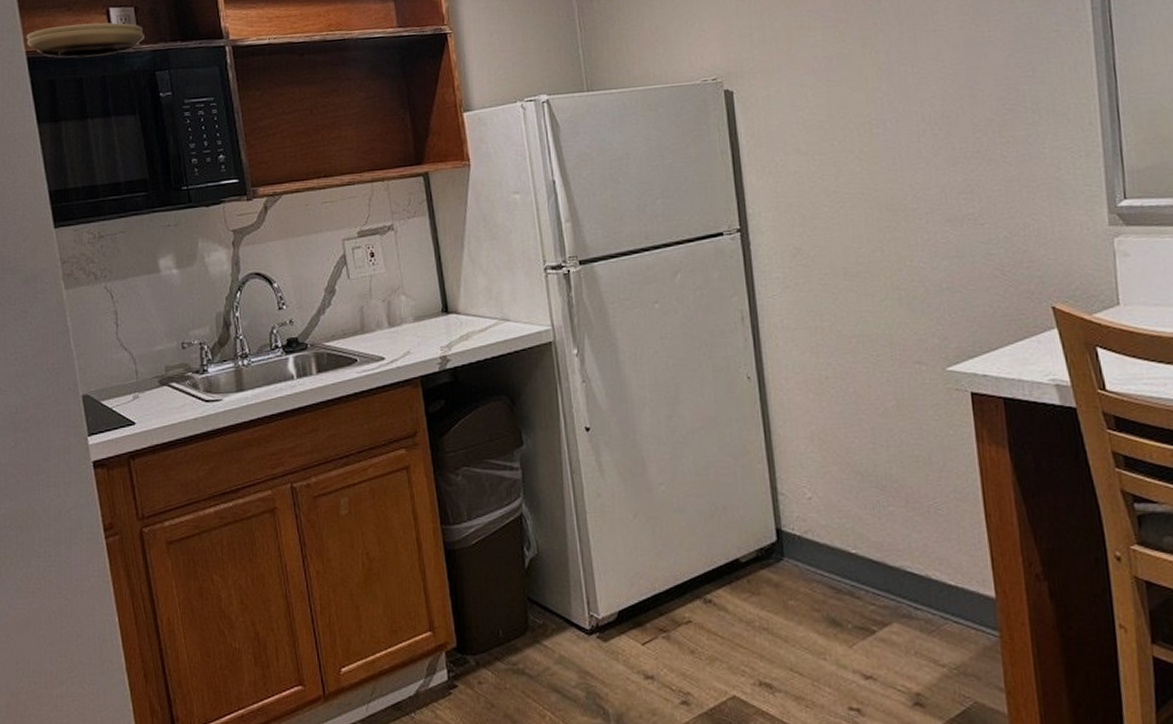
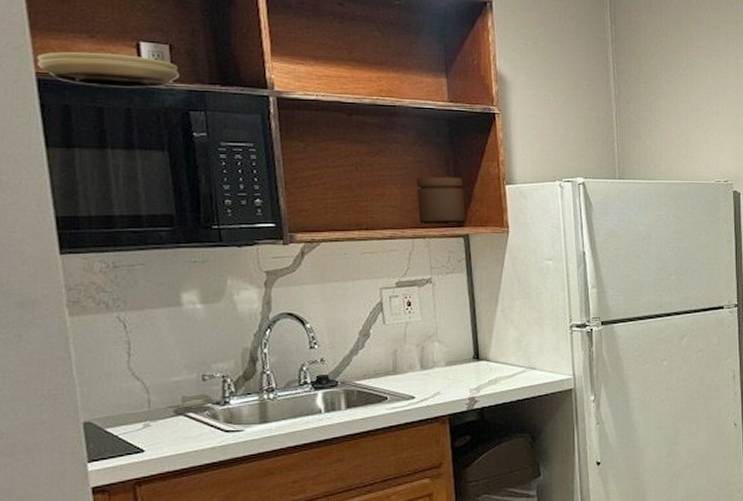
jar: none [371,109,424,165] -> present [416,176,466,224]

